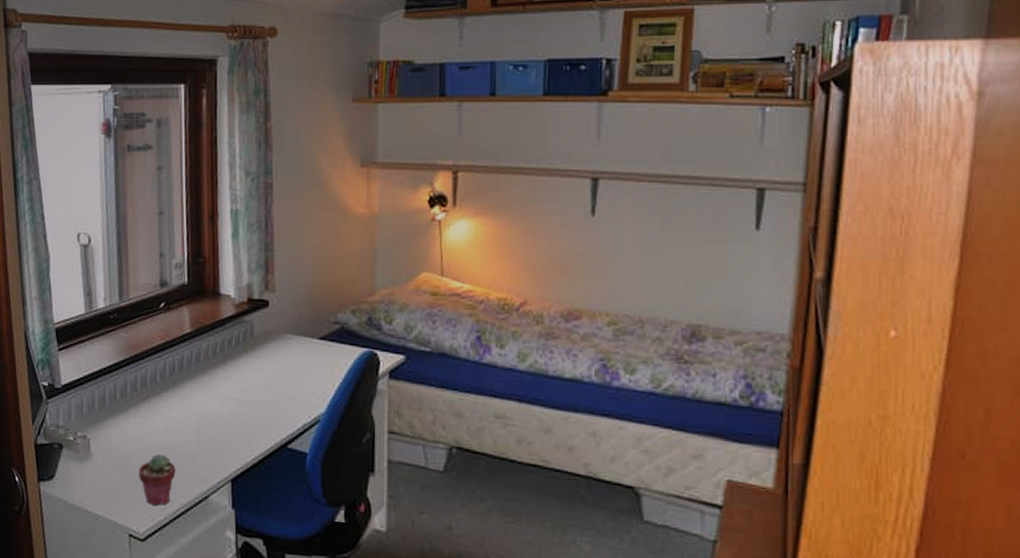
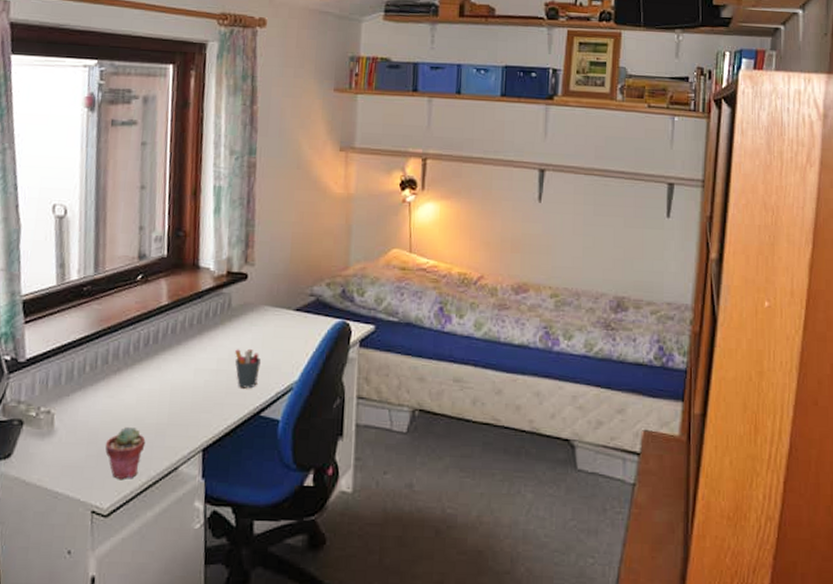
pen holder: none [259,378,285,420] -> present [234,348,261,389]

